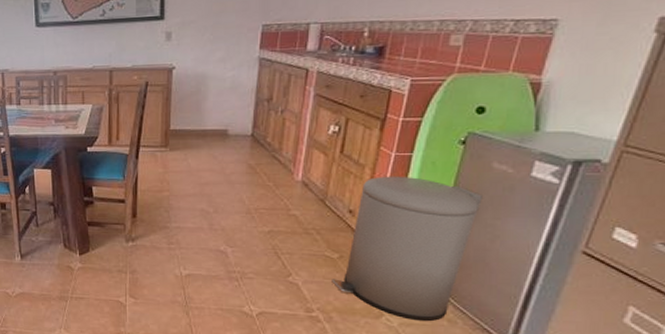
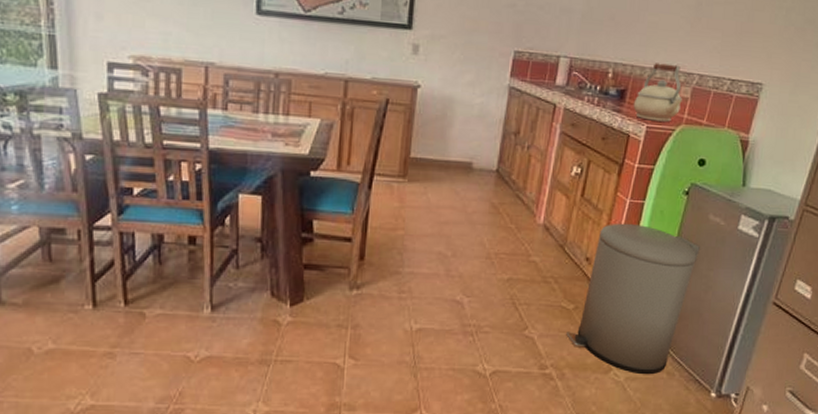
kettle: none [394,13,453,74] -> present [633,63,682,122]

